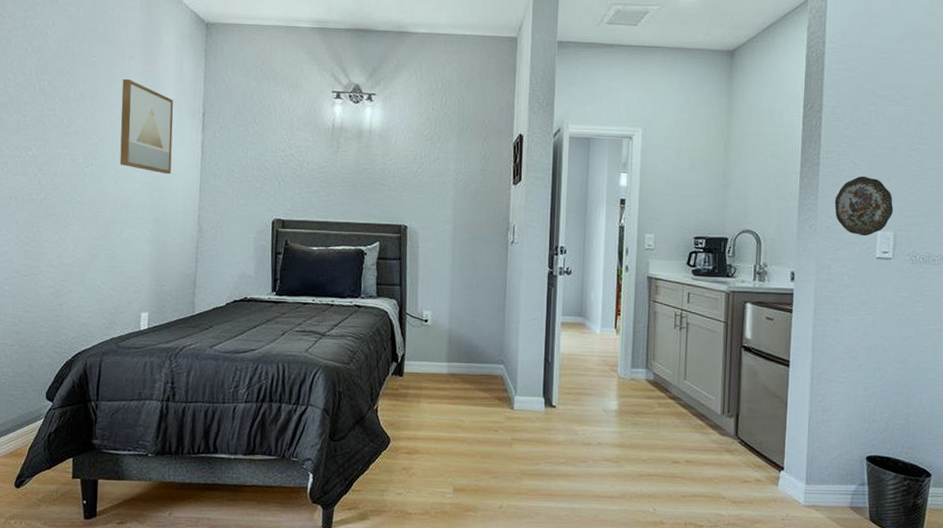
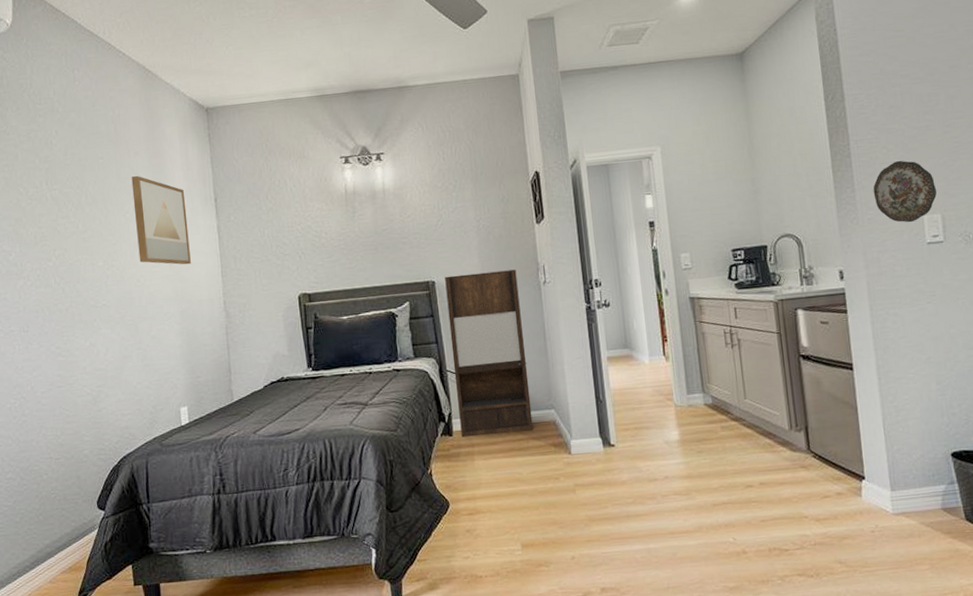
shelving unit: none [411,223,487,382] -> present [445,269,534,438]

